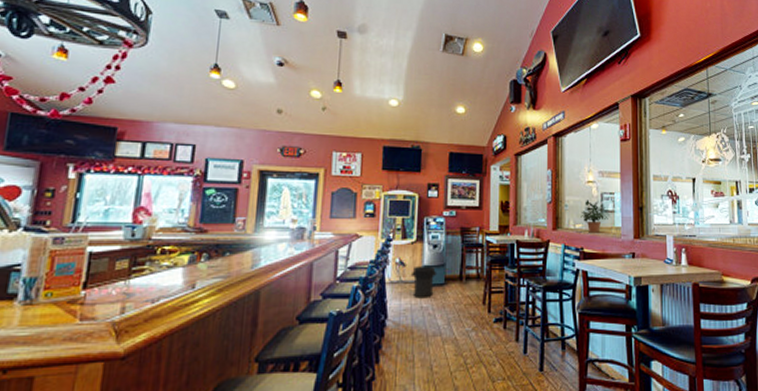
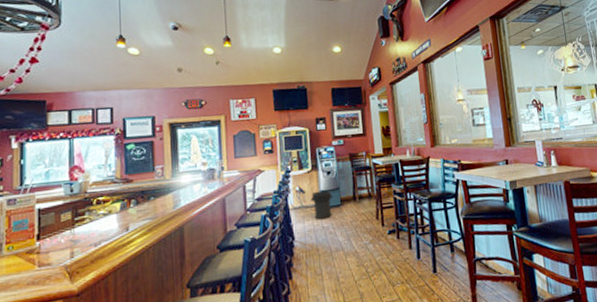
potted plant: present [581,200,611,233] -> none [455,117,483,146]

